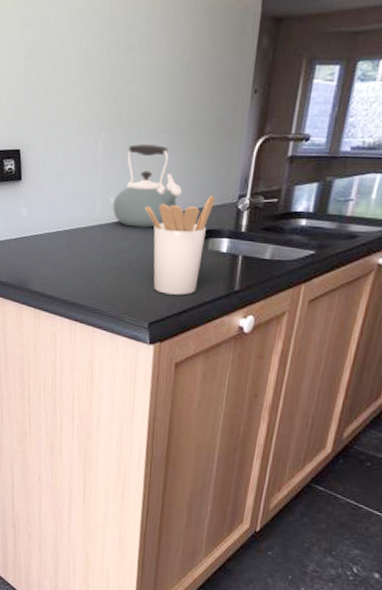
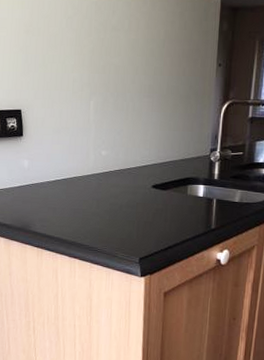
kettle: present [113,144,183,228] -> none [104,106,164,176]
utensil holder: present [145,195,215,295] -> none [132,149,191,234]

